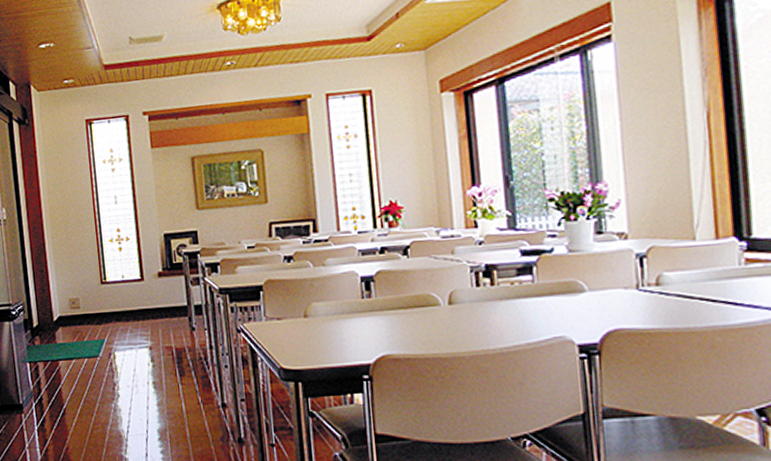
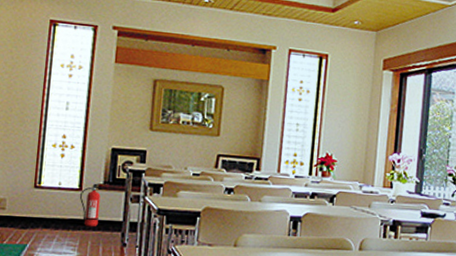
fire extinguisher: none [142,270,165,315] -> present [79,183,106,226]

